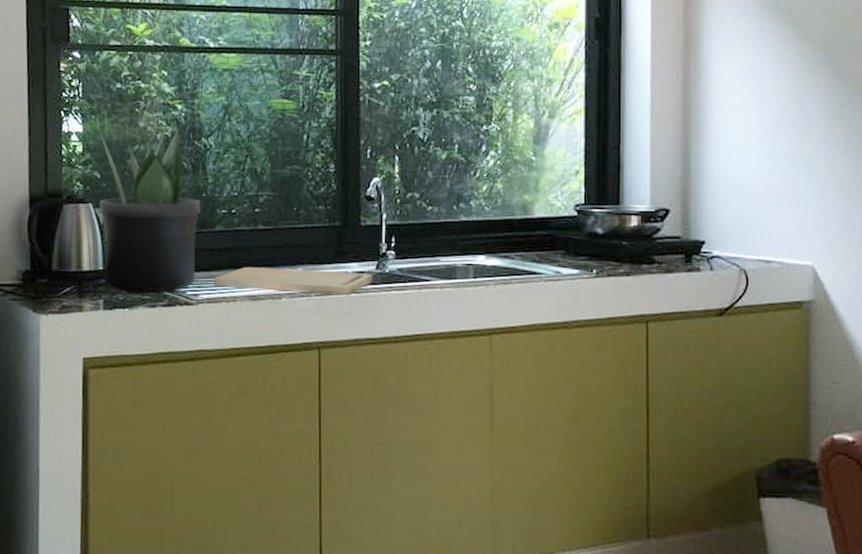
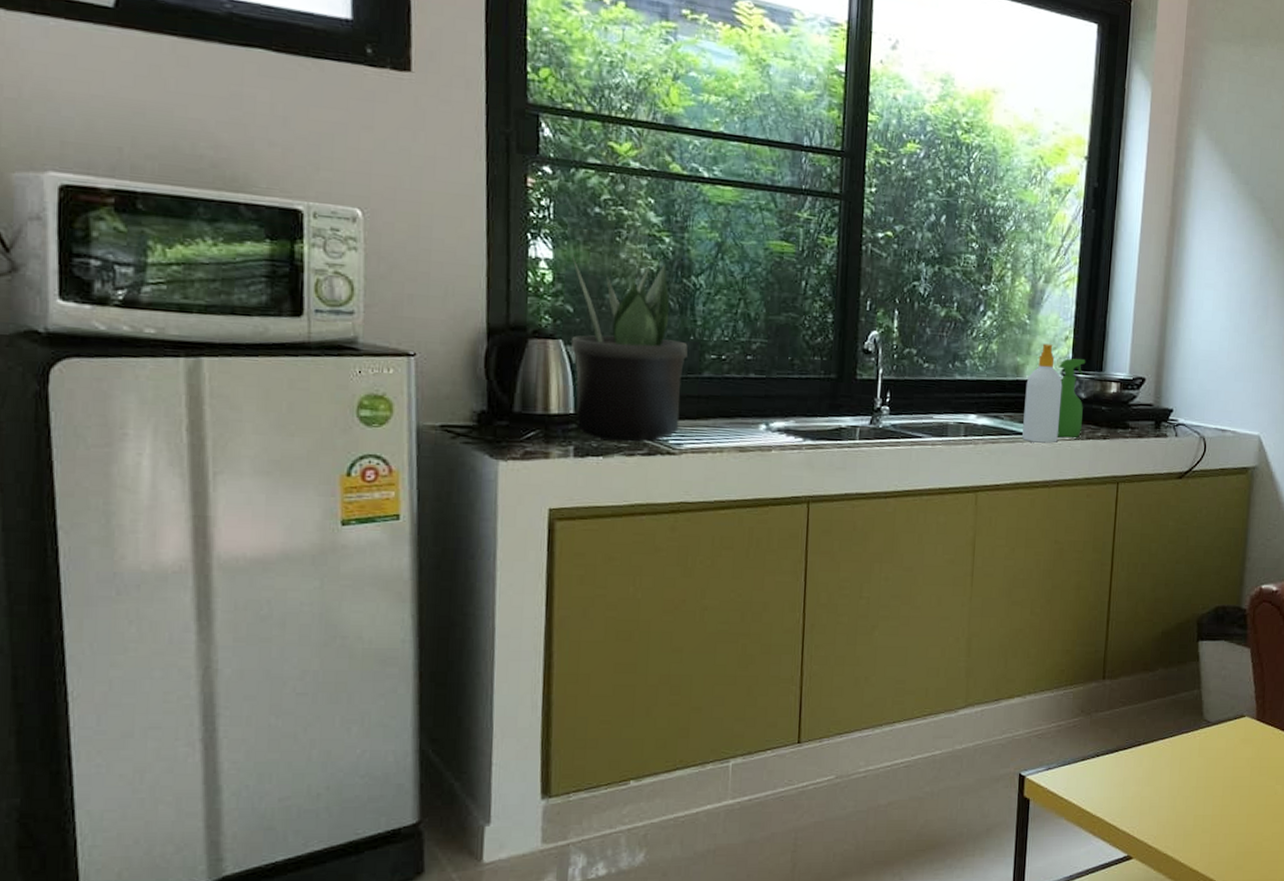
cutting board: present [213,267,373,296] -> none [698,417,866,450]
soap bottle: none [536,180,576,282] -> present [1022,343,1063,444]
spray bottle: none [571,192,601,276] -> present [1057,358,1086,438]

